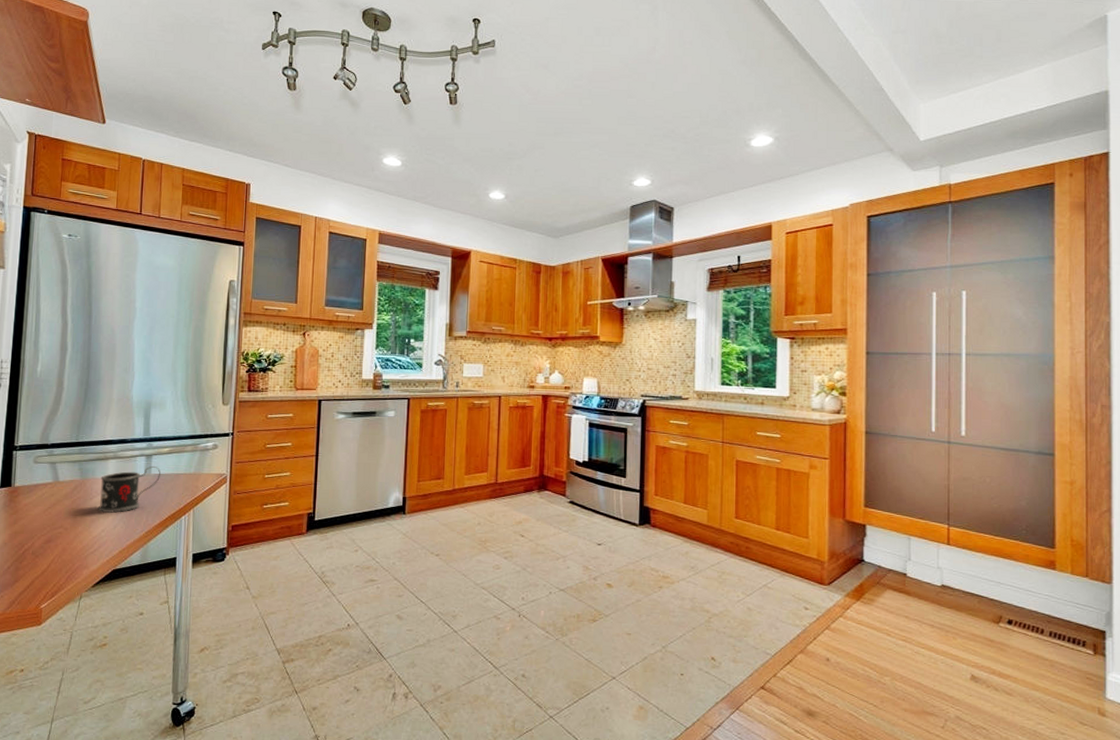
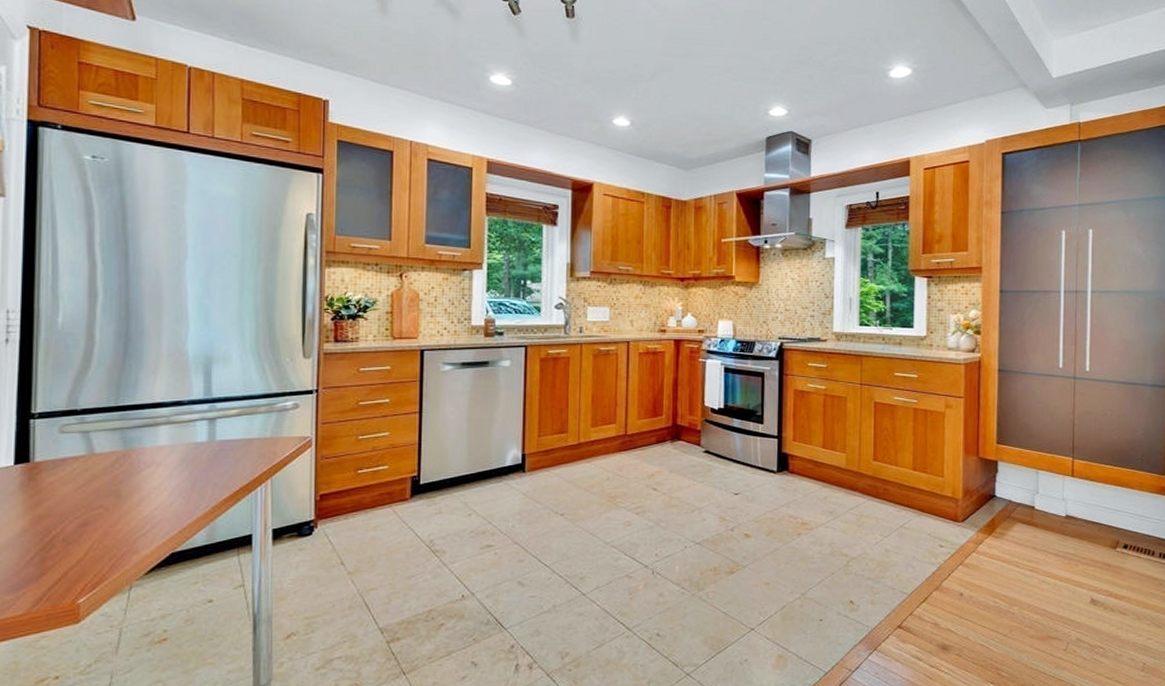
mug: present [97,465,161,513] -> none [148,430,228,488]

